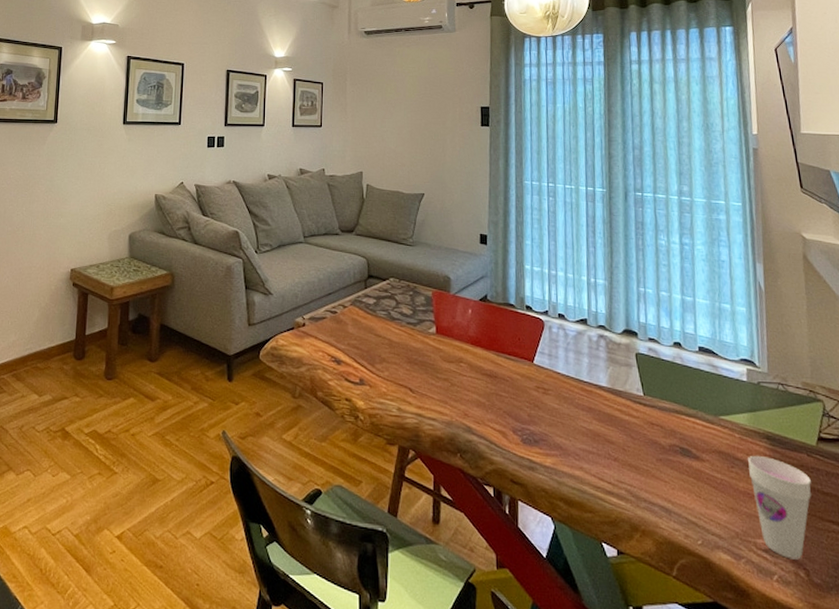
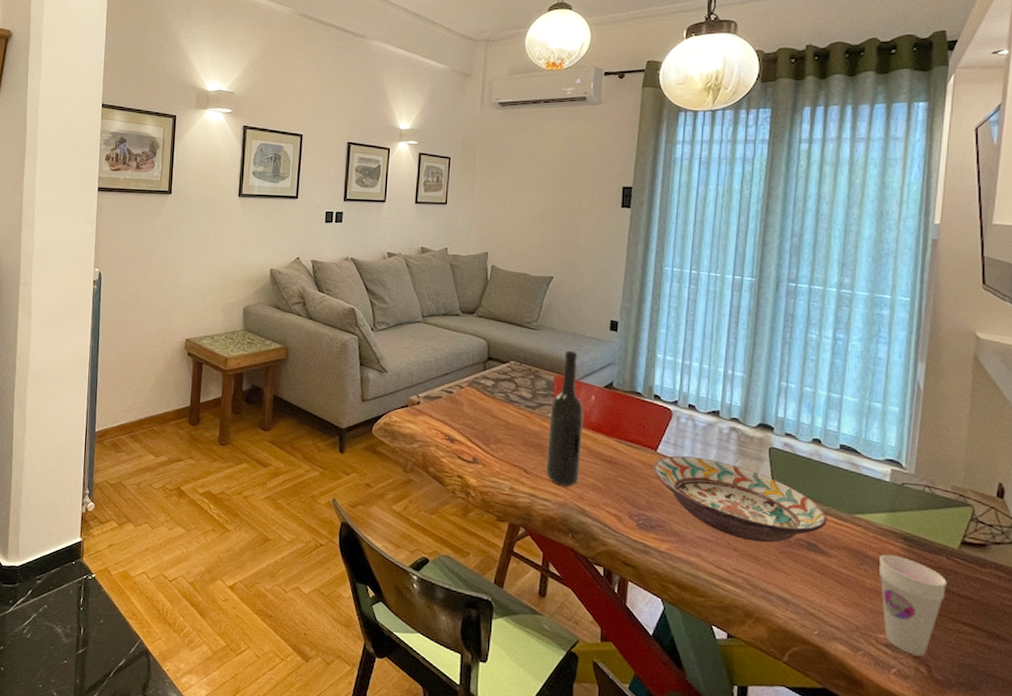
bottle: none [430,265,464,404] -> present [546,350,584,487]
decorative bowl: none [531,366,697,451] -> present [653,455,828,543]

